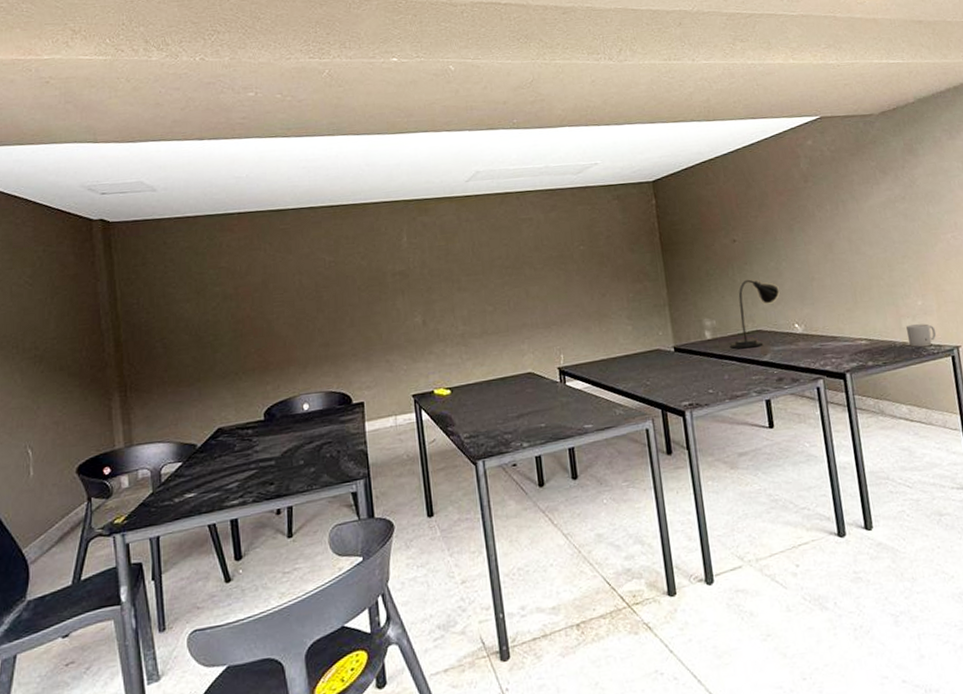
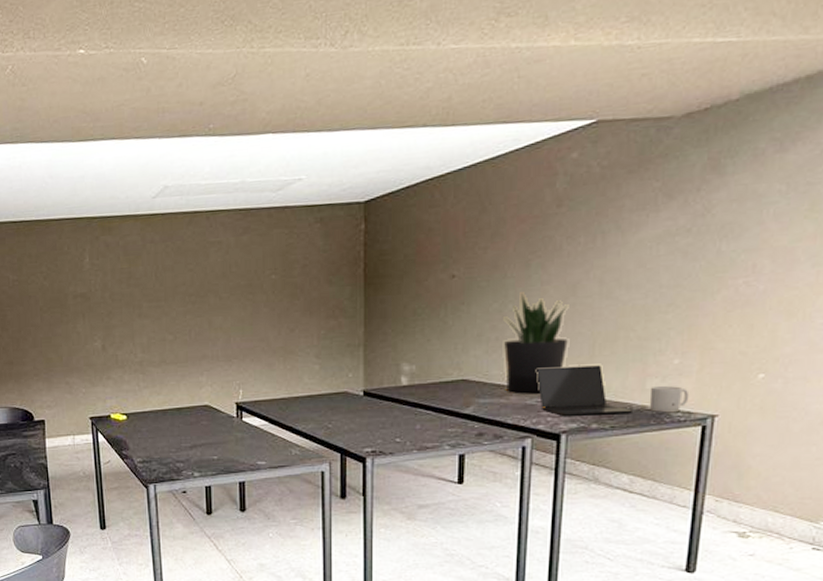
desk lamp: present [729,279,780,350] -> none [427,322,498,399]
planter: none [782,253,836,340] -> present [504,293,568,395]
laptop: none [815,310,897,357] -> present [537,365,632,416]

